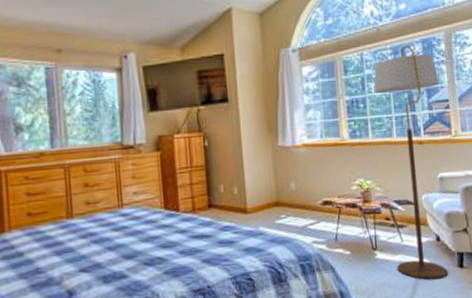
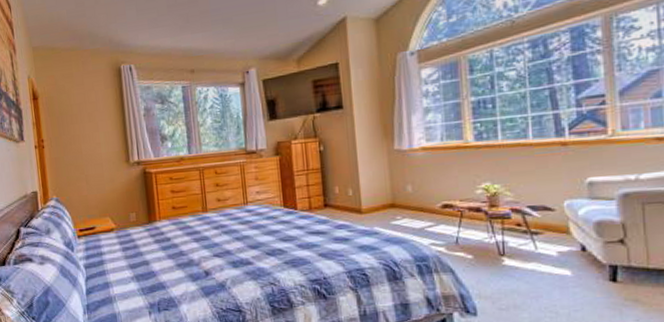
floor lamp: present [373,45,449,280] -> none [505,36,596,292]

